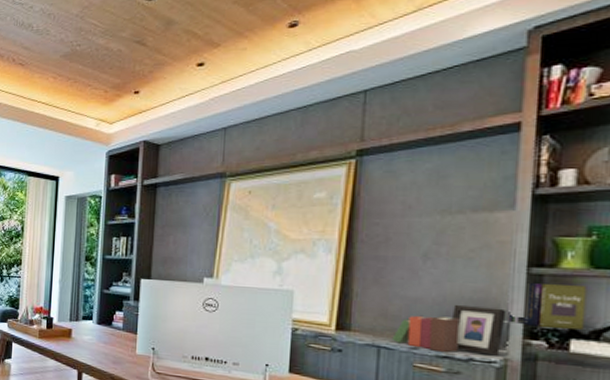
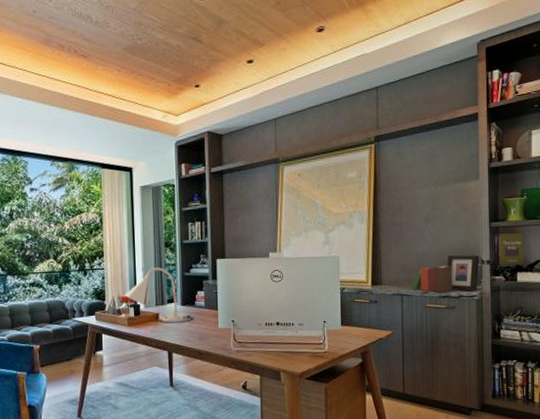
table lamp: none [37,281,109,343] -> present [124,267,193,323]

